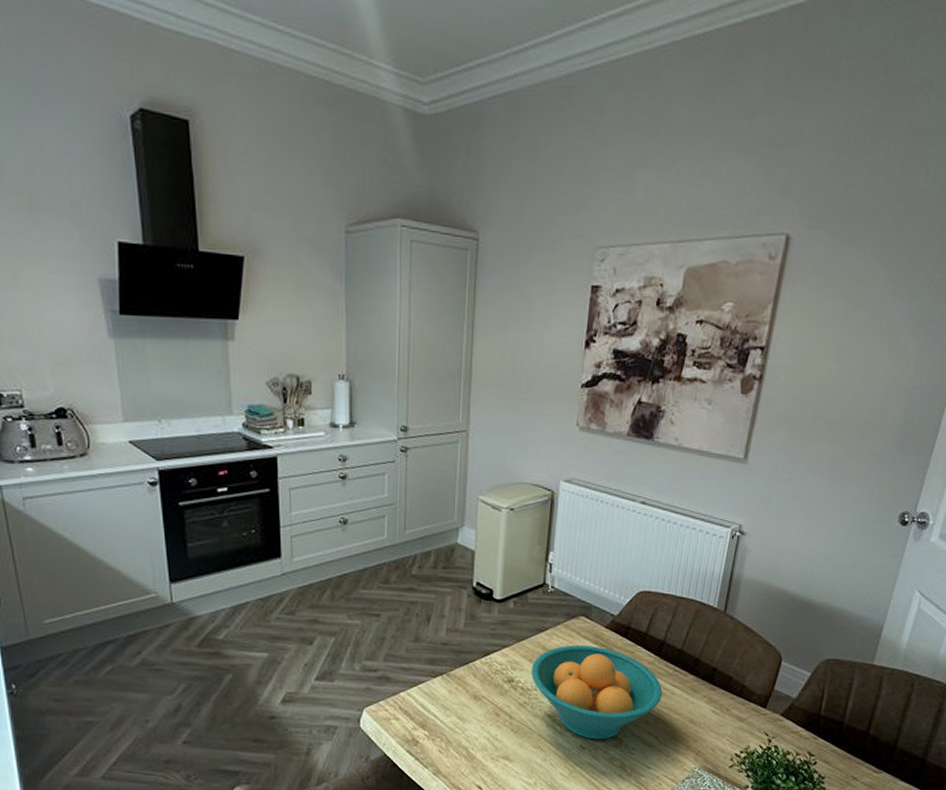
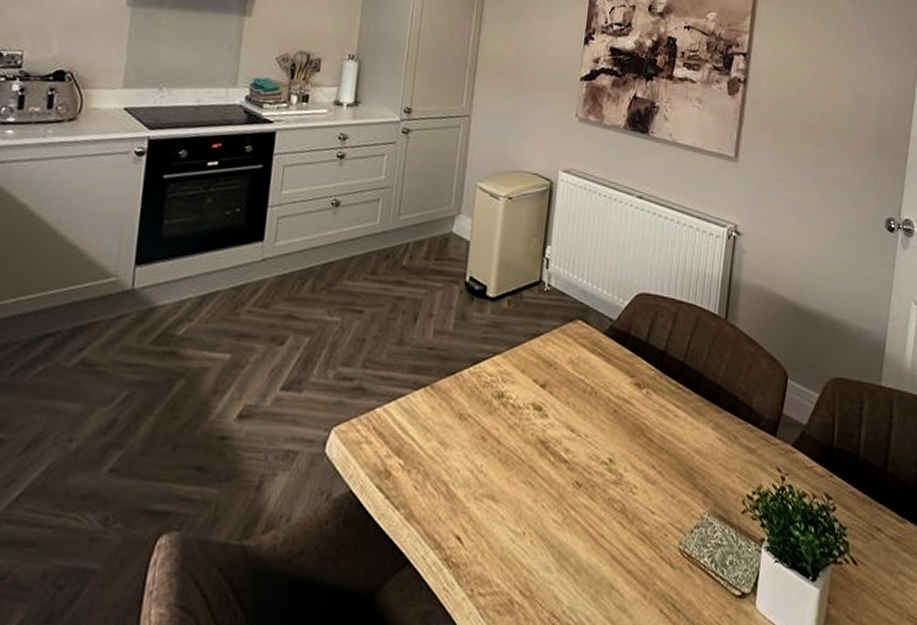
fruit bowl: present [531,645,663,740] -> none [523,353,666,474]

